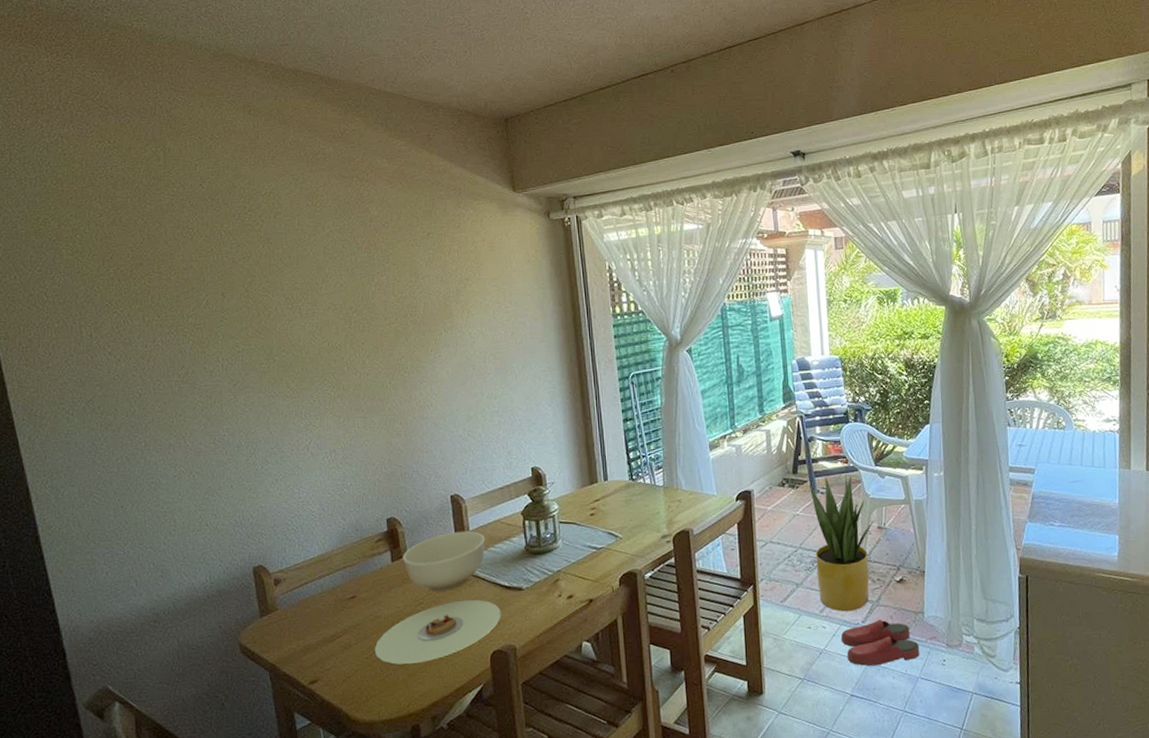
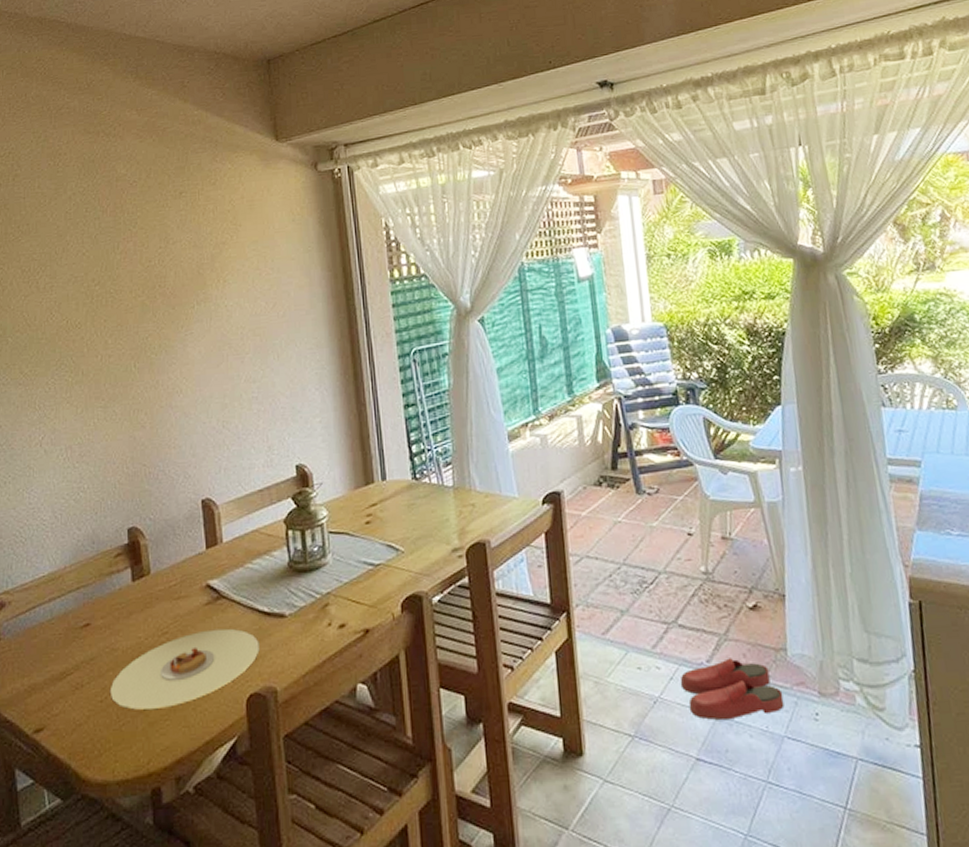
bowl: present [403,531,485,592] -> none [145,543,241,619]
planter: present [809,476,876,612] -> none [633,472,719,648]

